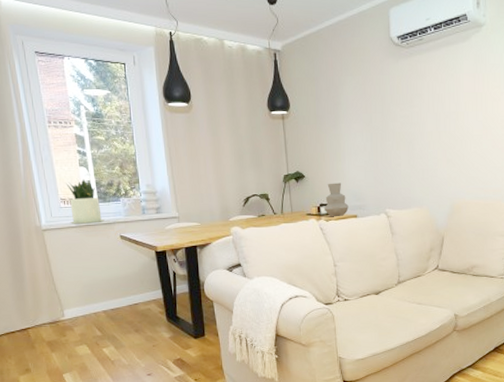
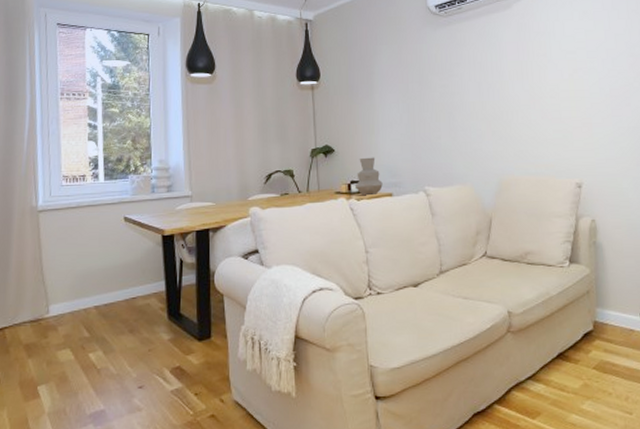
planter: present [66,179,104,225] -> none [70,154,109,206]

